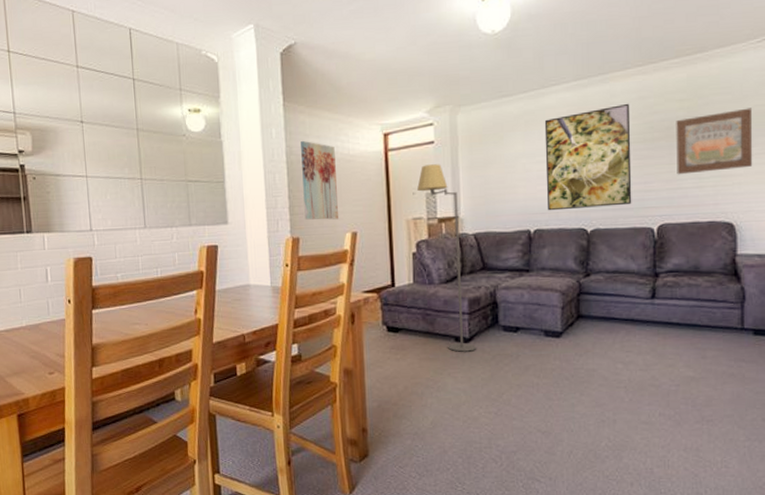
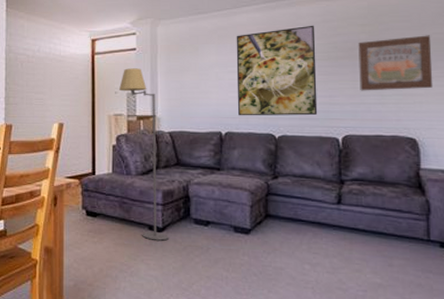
wall art: present [301,140,339,220] -> none [18,41,49,111]

